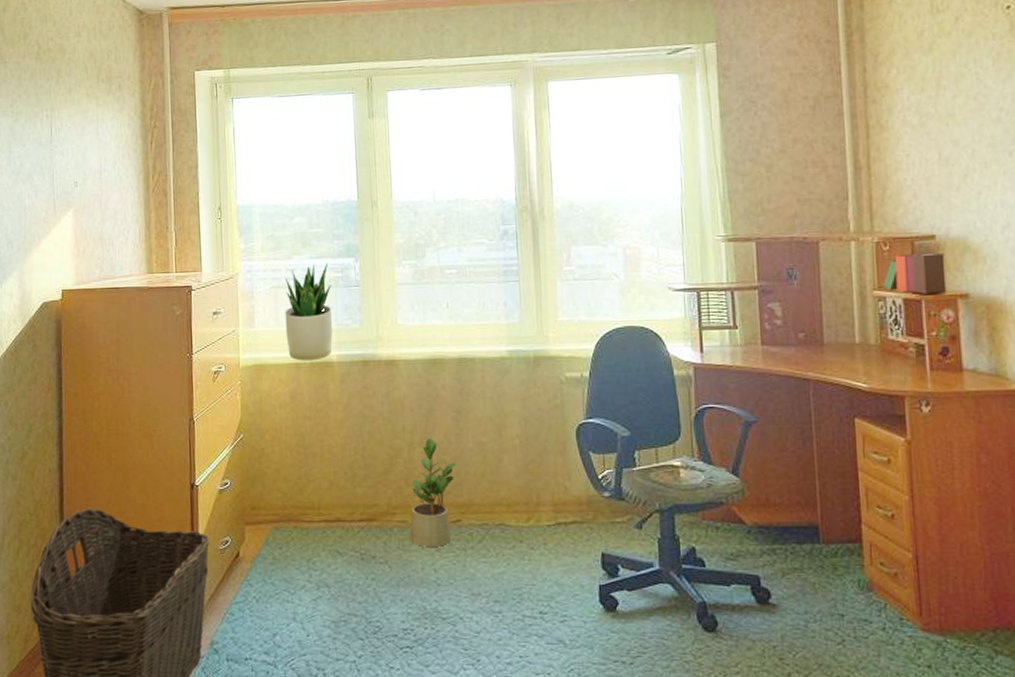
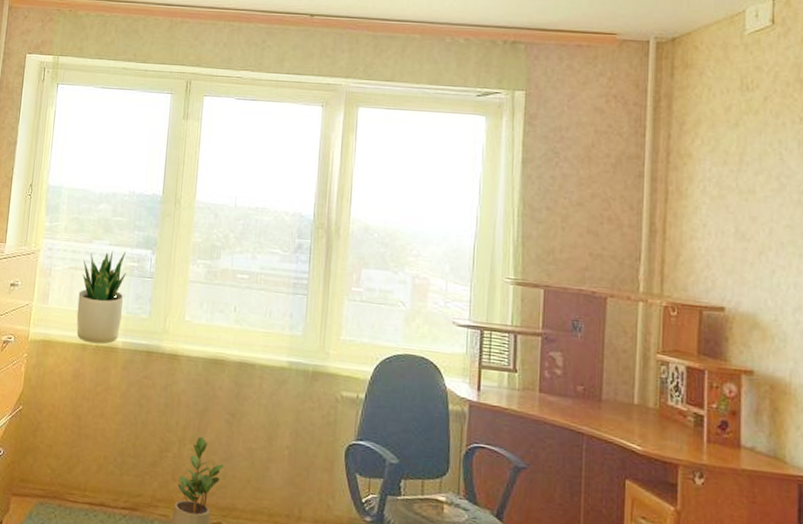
books: present [884,252,947,295] -> none [668,322,732,368]

